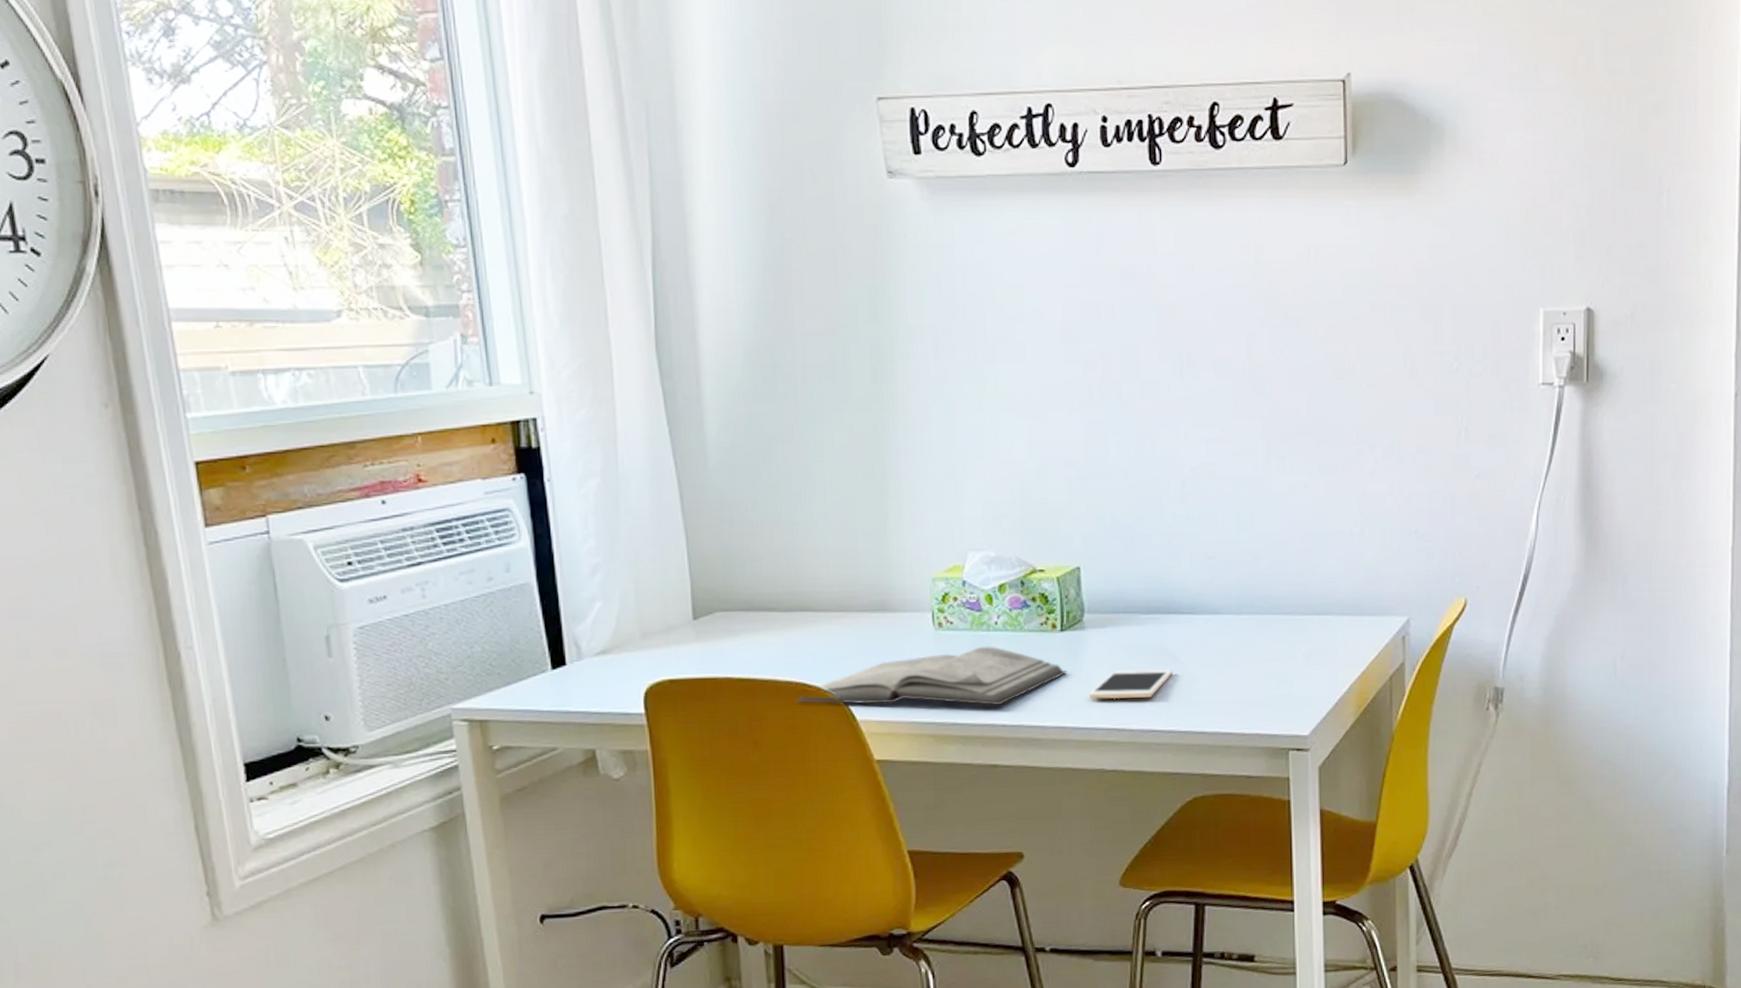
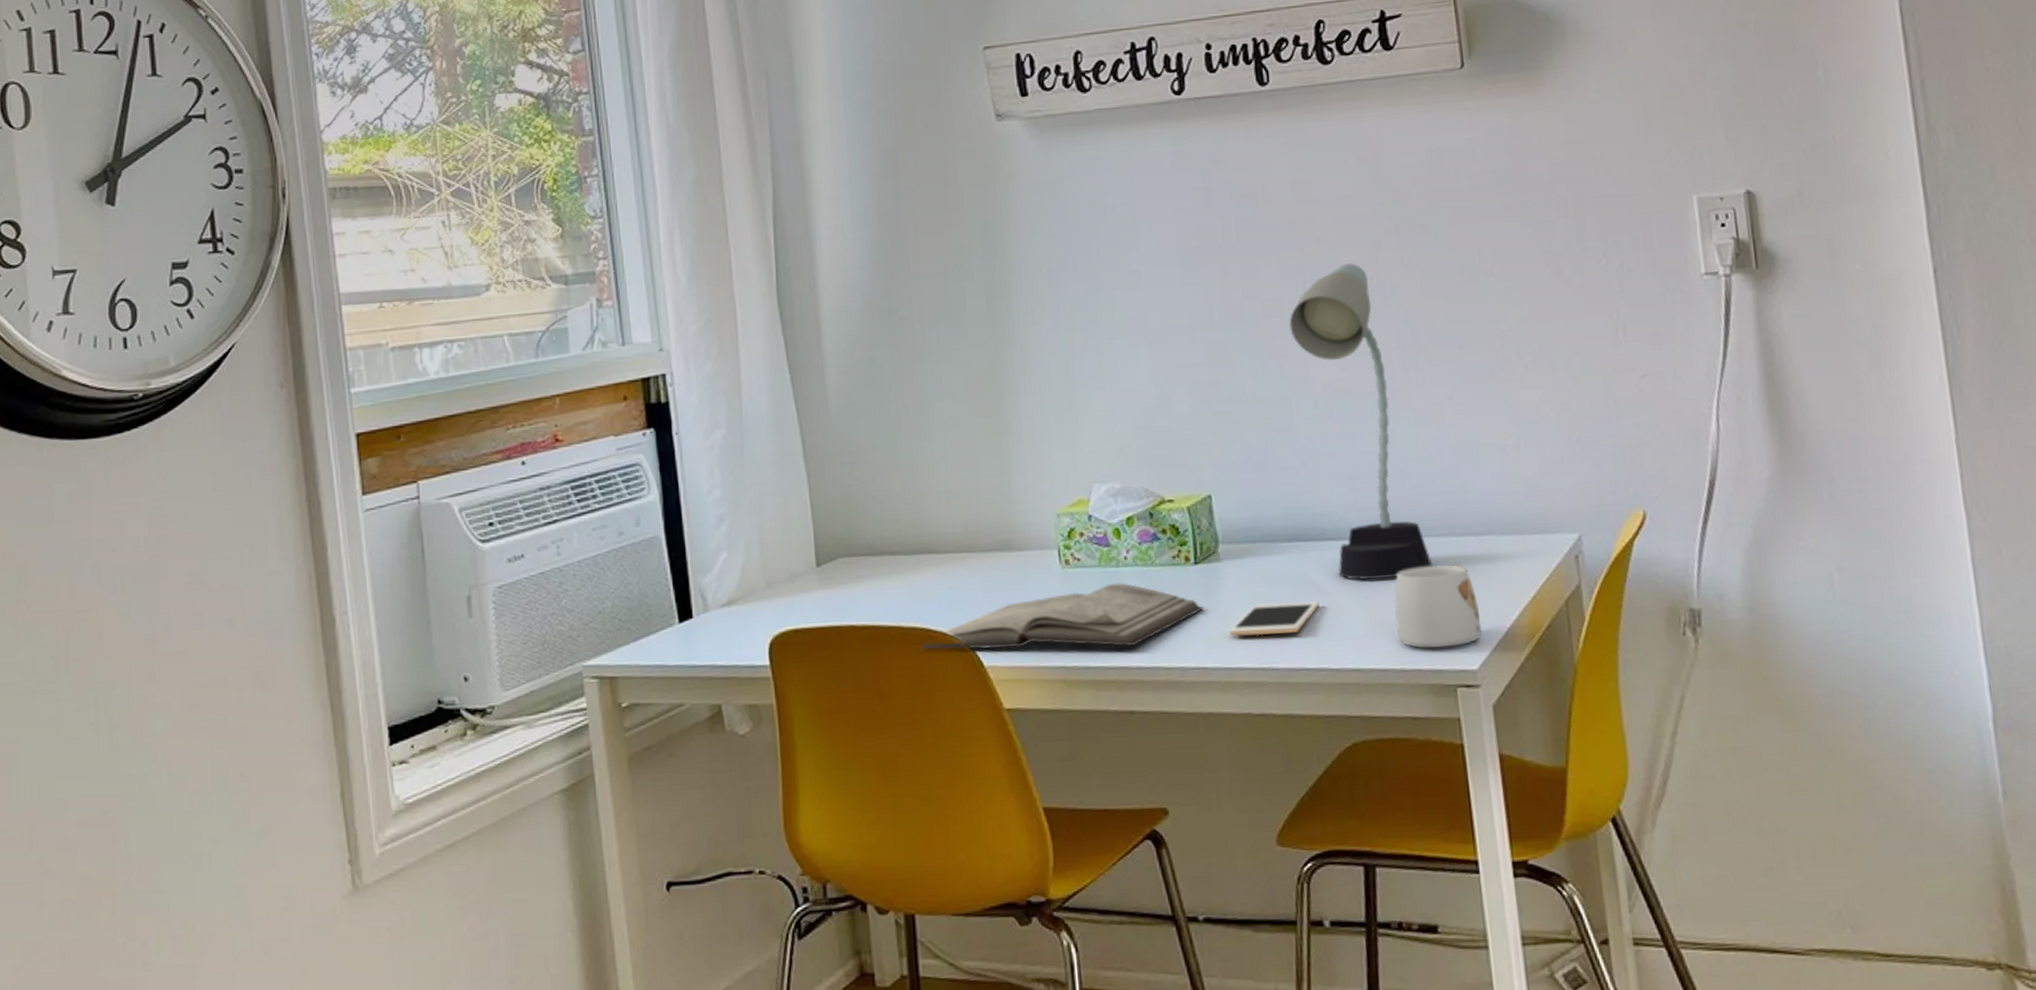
desk lamp: none [1164,351,1277,652] -> present [1289,263,1433,581]
mug: none [1239,640,1315,715] -> present [1394,564,1482,648]

